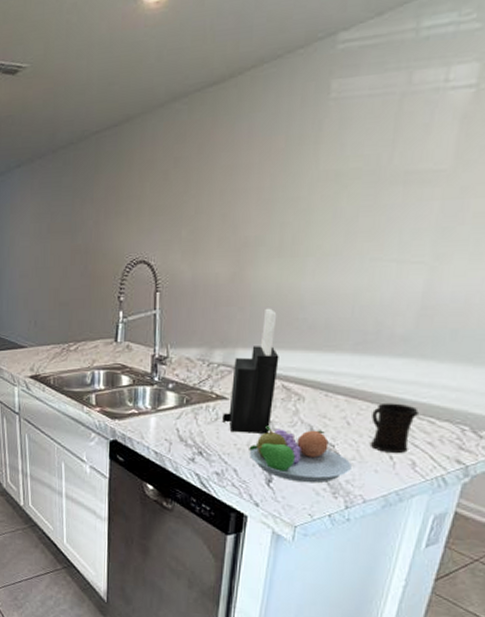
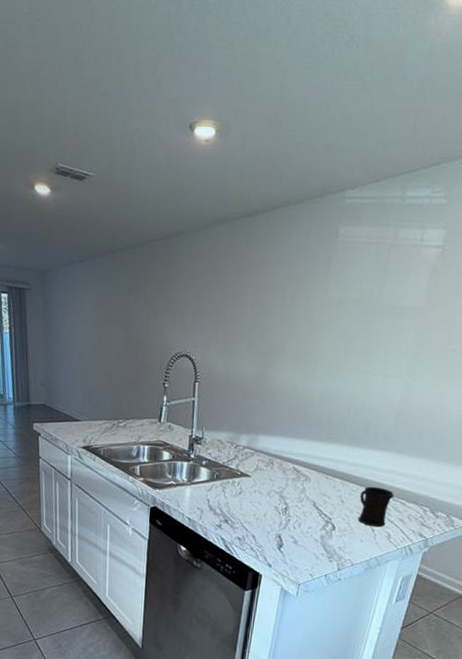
knife block: present [222,308,279,434] -> none [245,403,292,507]
fruit bowl: present [249,425,352,483] -> none [265,500,344,549]

